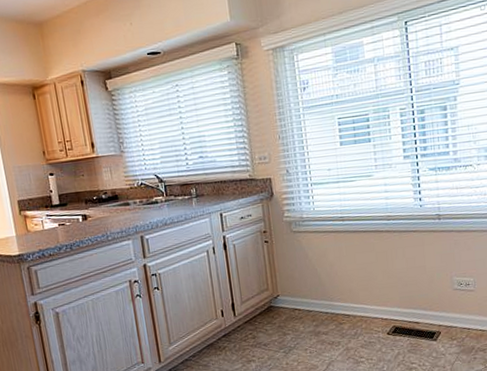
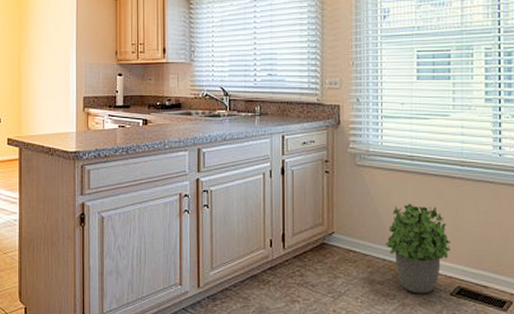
potted plant: none [325,260,384,338] -> present [384,204,450,294]

